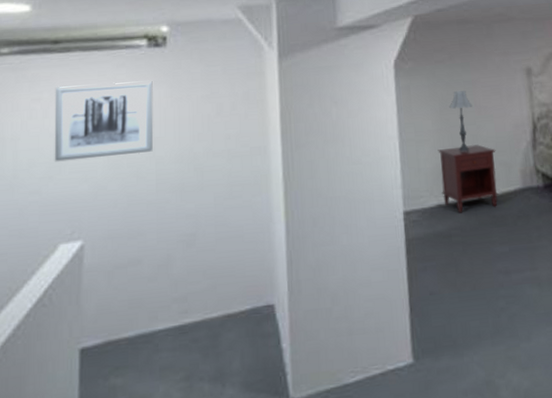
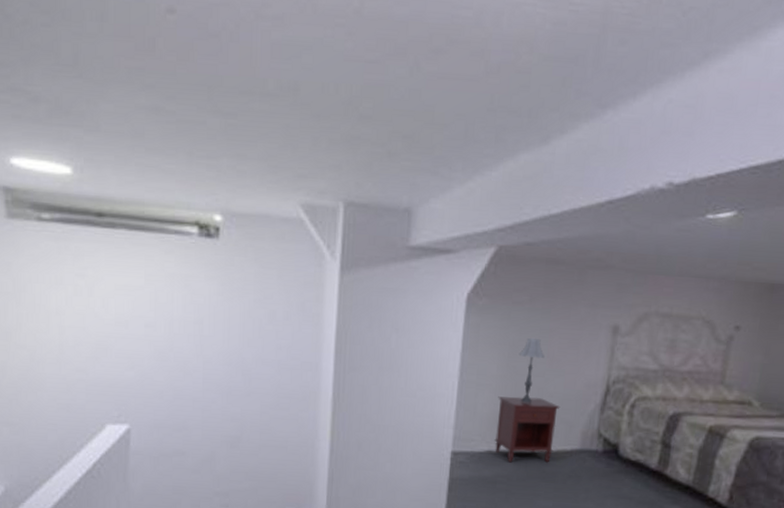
wall art: present [54,81,153,162] -> none [100,265,203,350]

